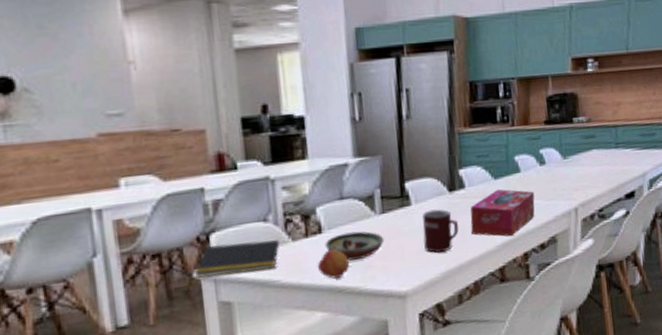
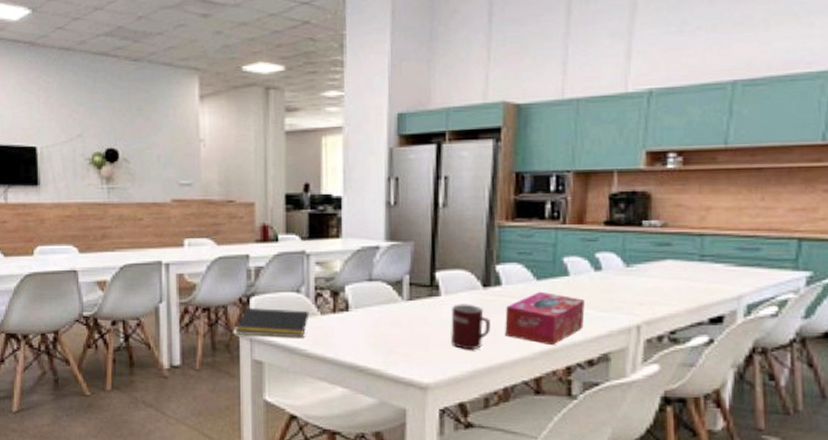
fruit: present [317,249,350,279] -> none [341,328,373,357]
decorative bowl: present [325,231,384,261] -> none [351,314,409,342]

